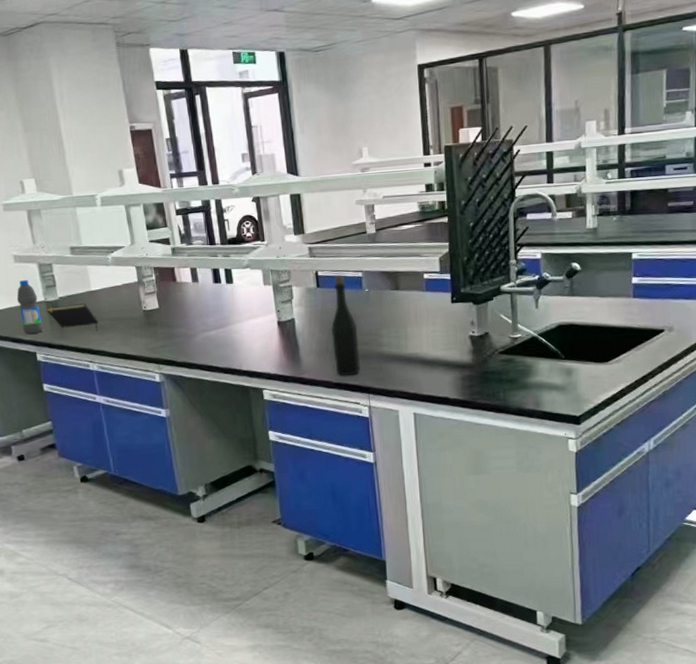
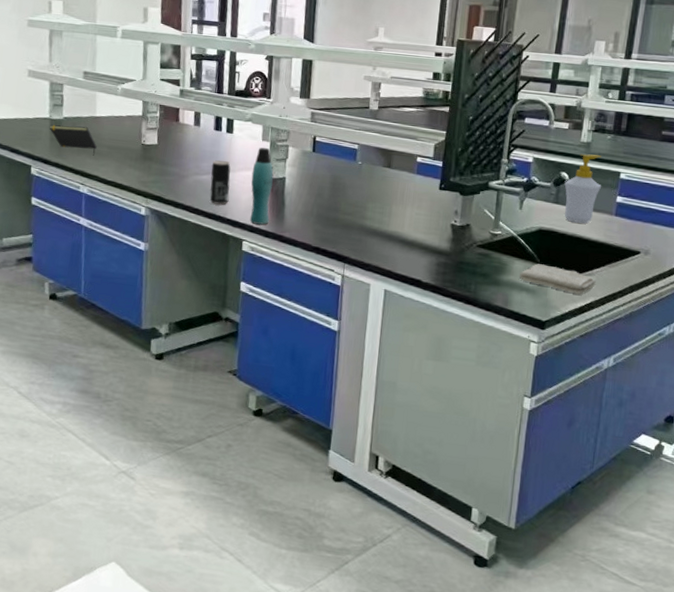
water bottle: present [16,280,44,335] -> none [23,95,44,148]
beverage can: none [217,312,242,358] -> present [209,160,231,205]
bottle: none [259,291,286,371] -> present [249,147,274,225]
bottle: present [331,275,361,376] -> none [317,143,345,242]
washcloth: none [546,359,624,384] -> present [519,264,596,295]
soap bottle: none [577,239,615,312] -> present [564,153,601,224]

